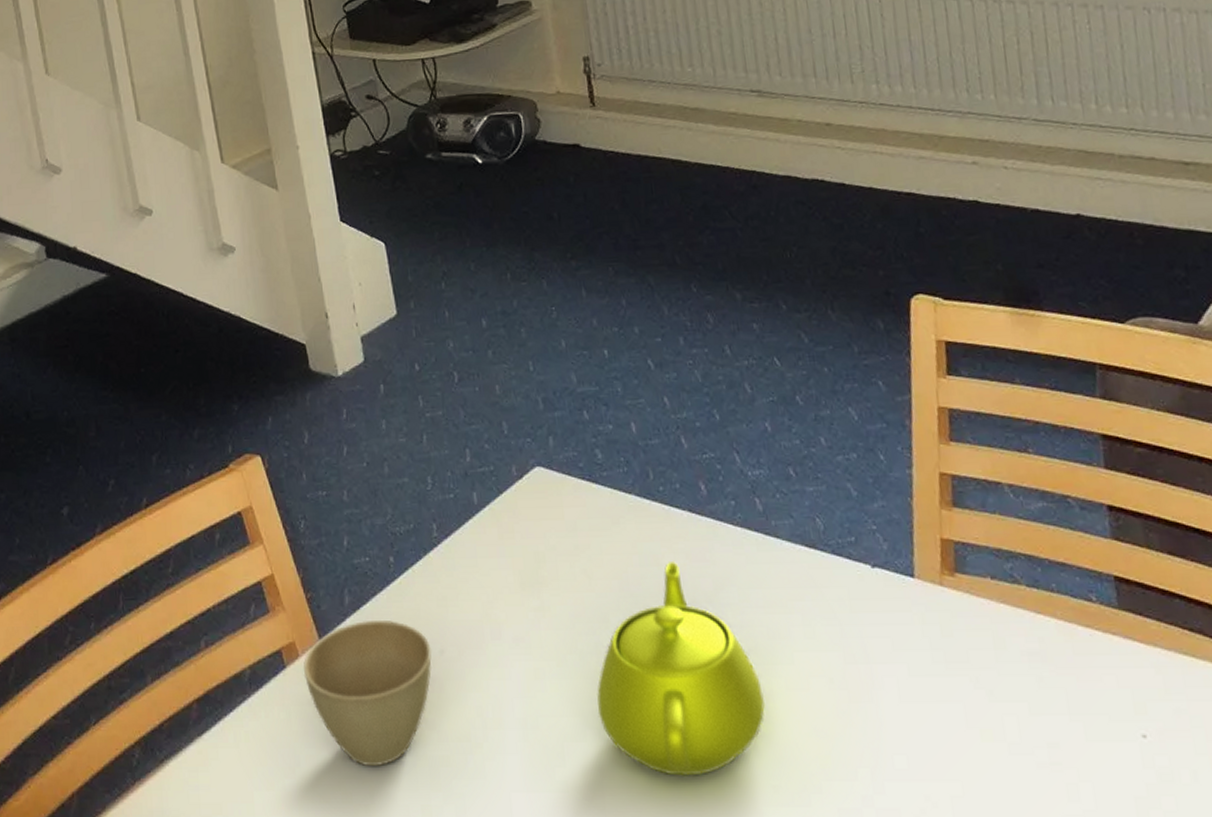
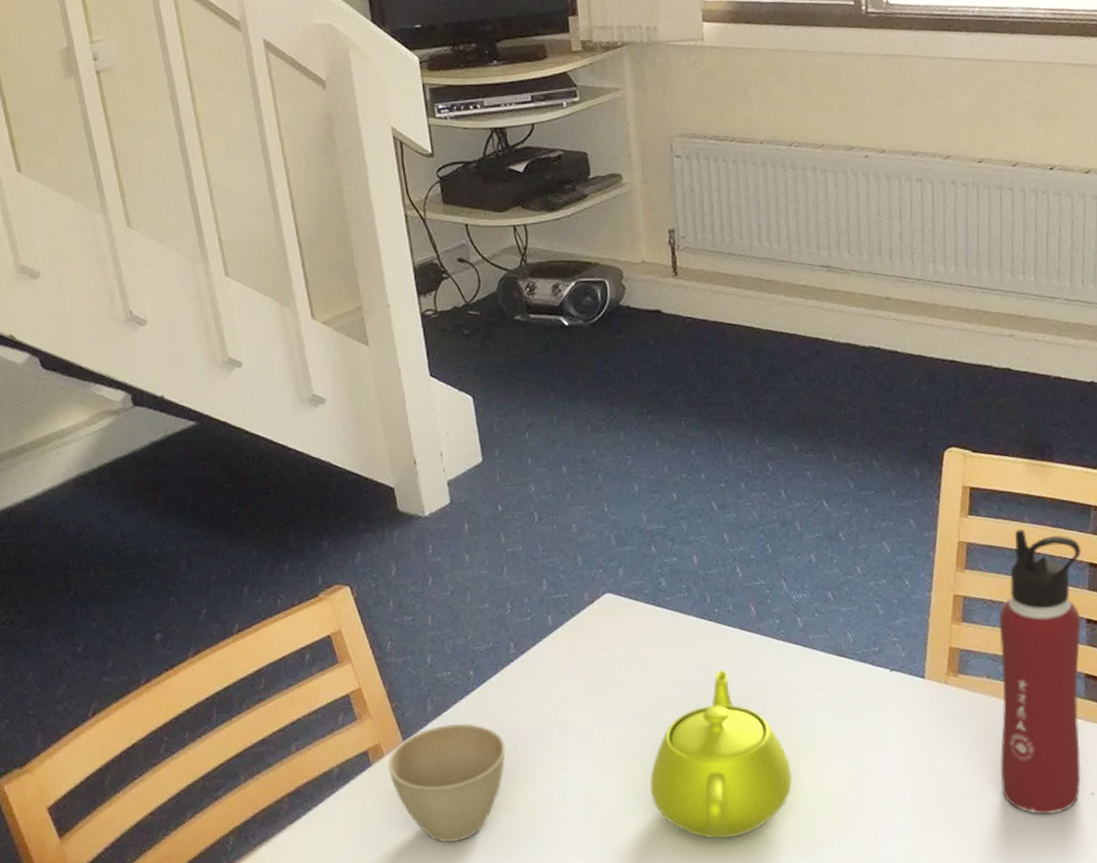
water bottle: none [998,392,1127,761] -> present [1000,529,1082,814]

